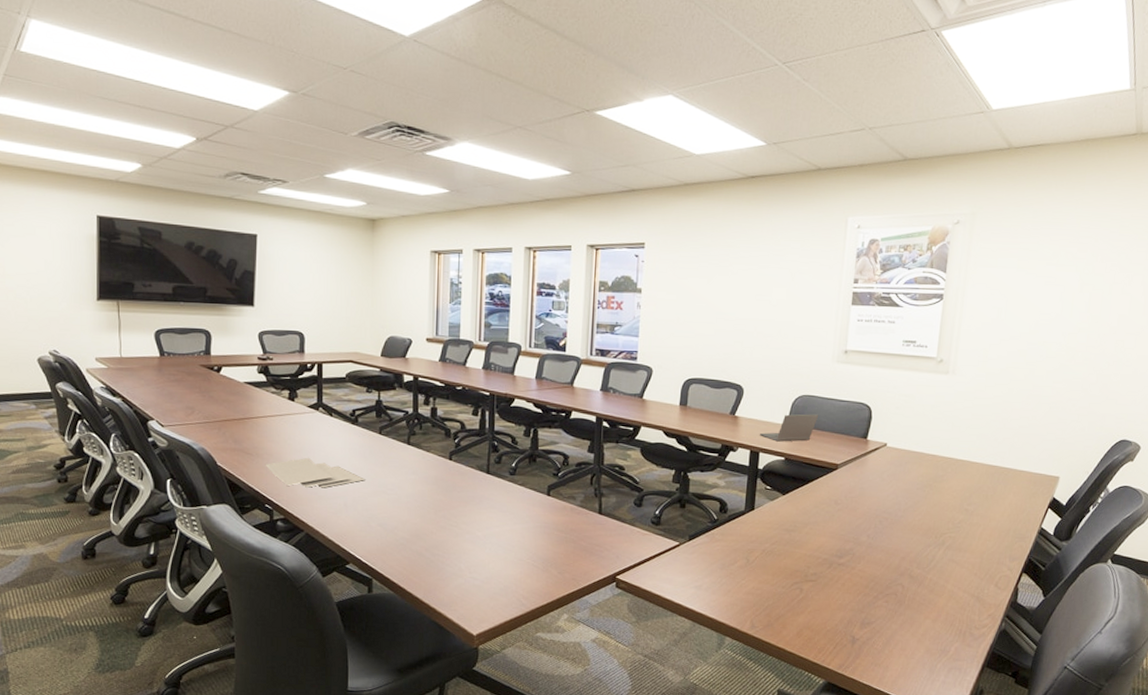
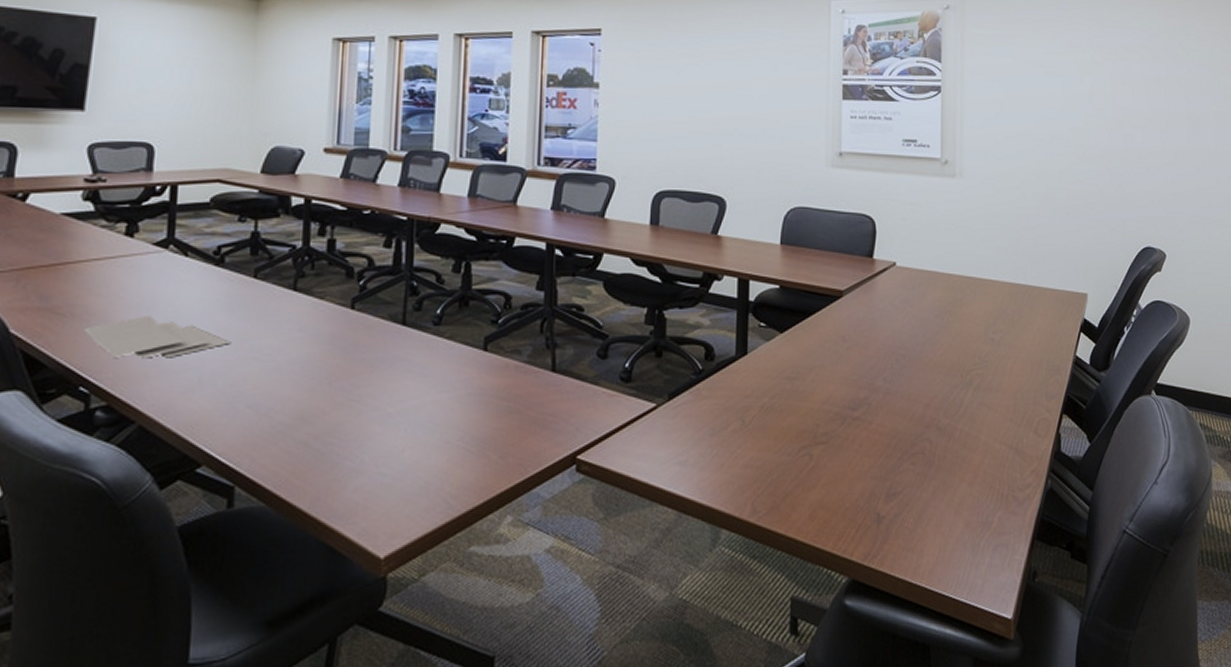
laptop computer: present [760,414,819,442] -> none [749,230,816,266]

